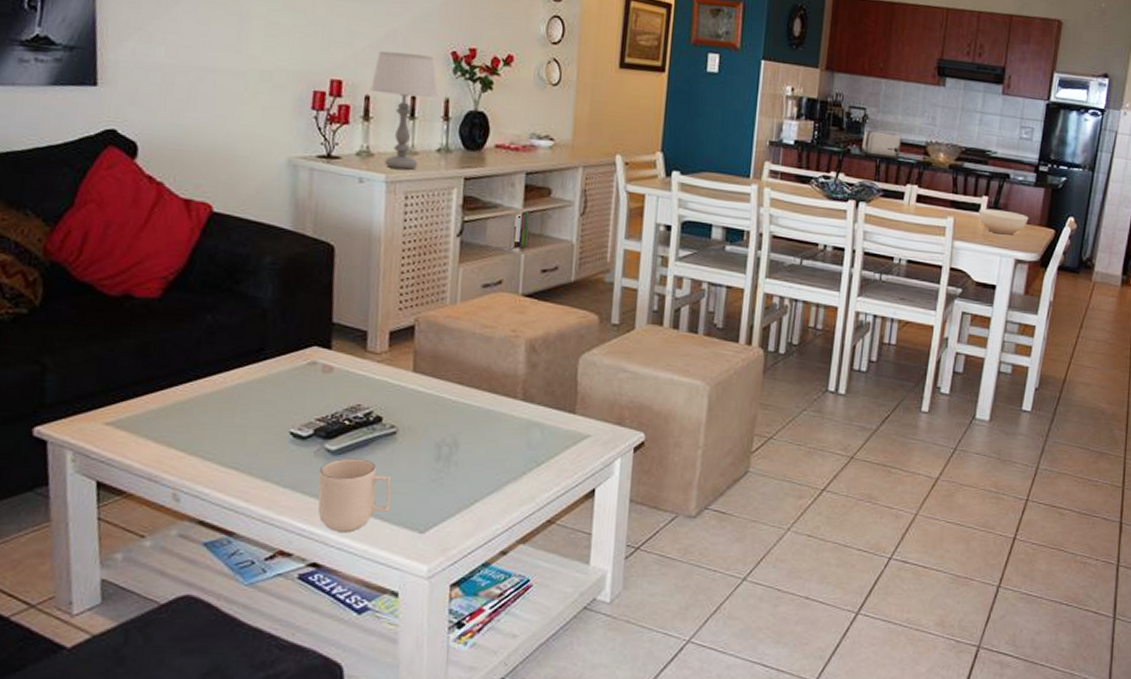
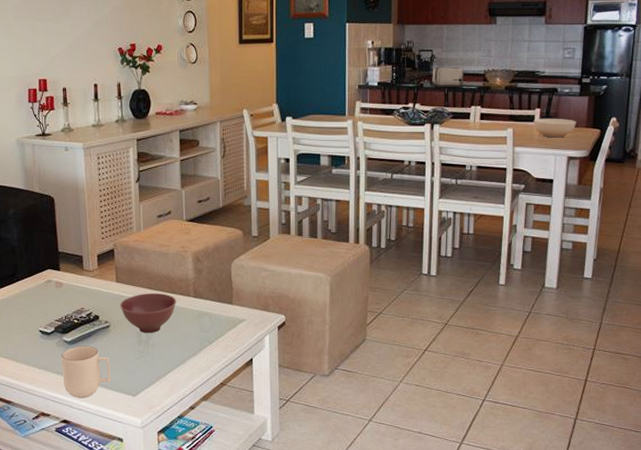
table lamp: present [370,50,438,170] -> none [66,53,112,138]
bowl: none [414,390,498,447] -> present [119,292,177,334]
books: present [484,211,530,250] -> none [155,159,187,189]

